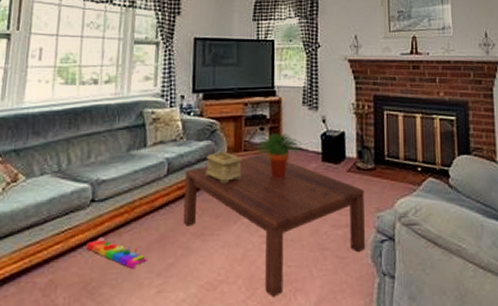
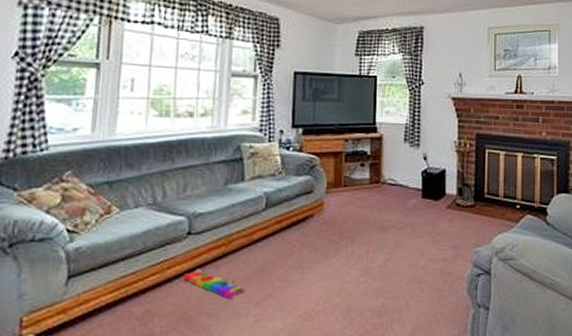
coffee table: present [183,153,365,297] -> none [281,188,463,327]
decorative box: present [205,151,242,184] -> none [304,187,342,218]
potted plant: present [257,132,302,179] -> none [357,168,402,214]

